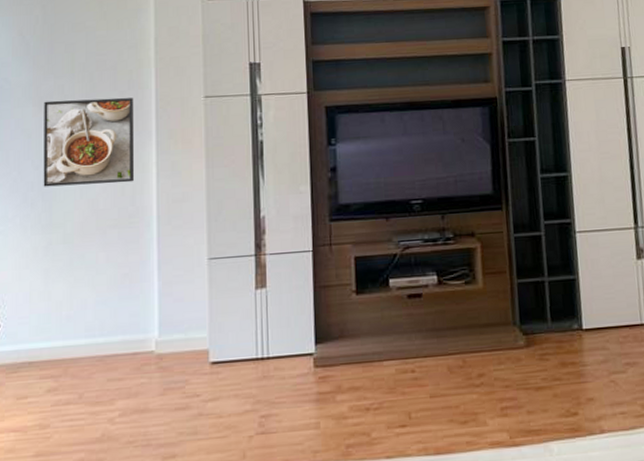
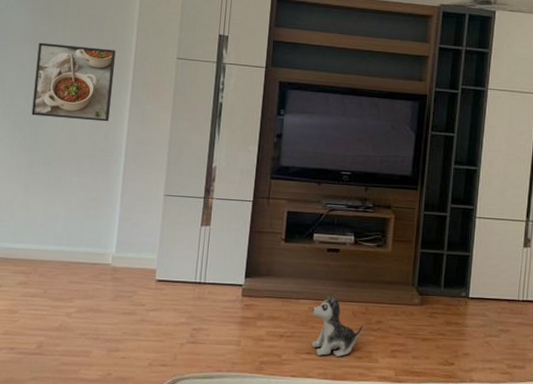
plush toy: none [399,348,463,427] -> present [311,293,363,357]

